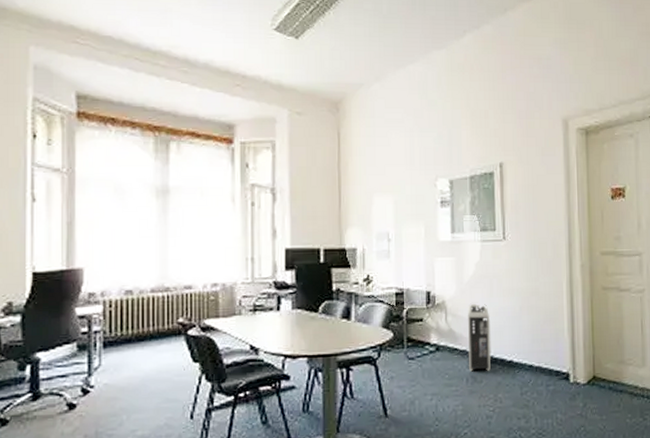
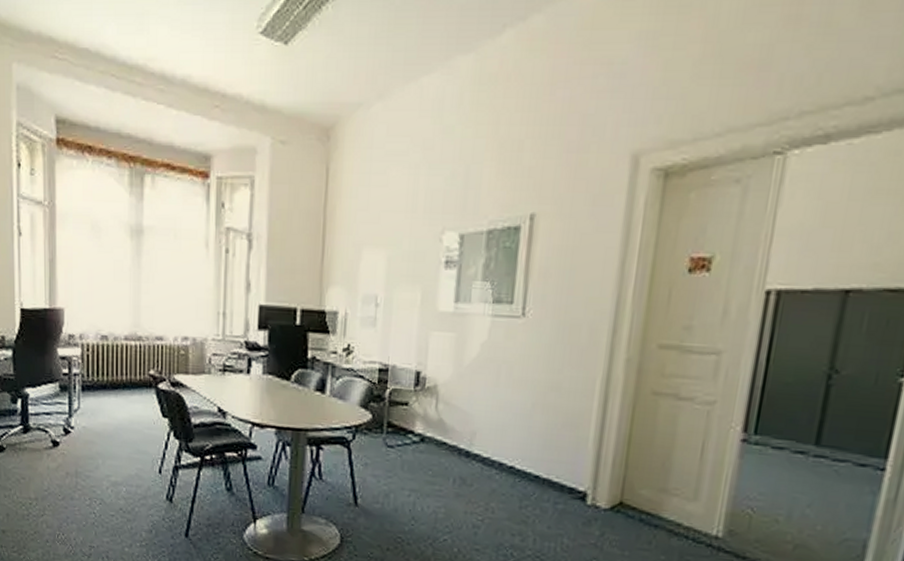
air purifier: present [467,303,491,372] -> none [458,391,492,474]

